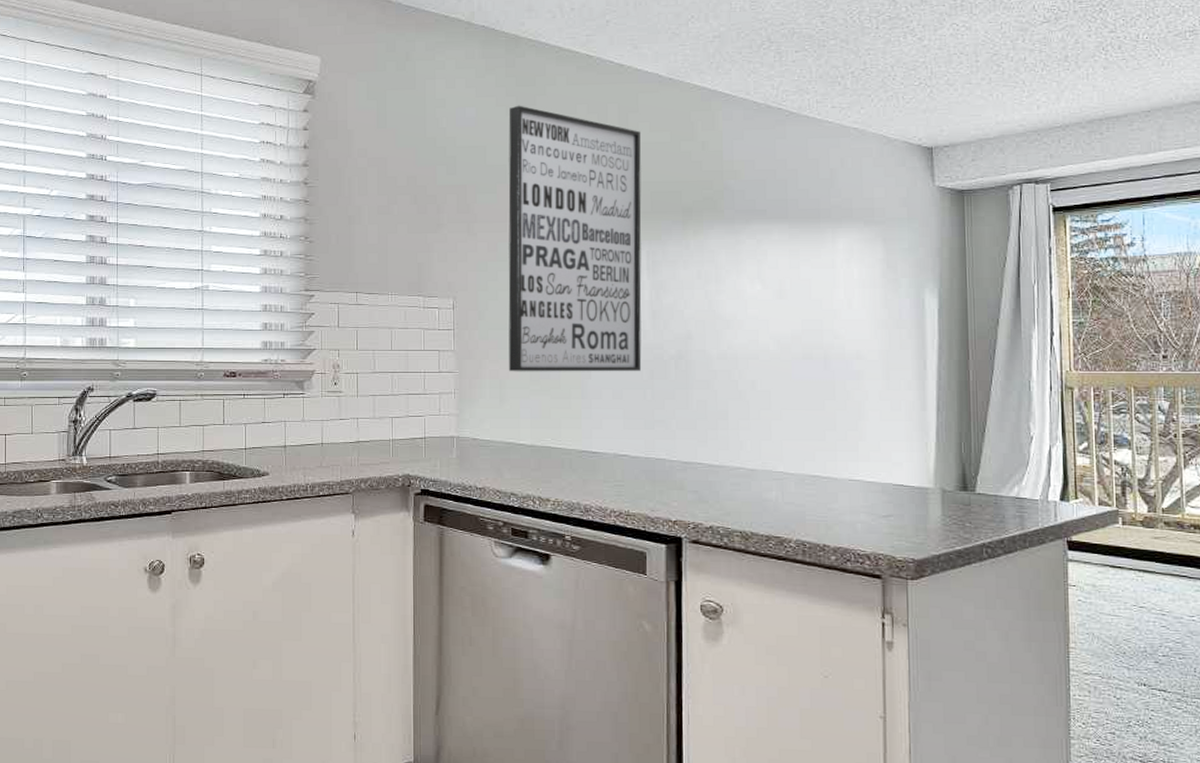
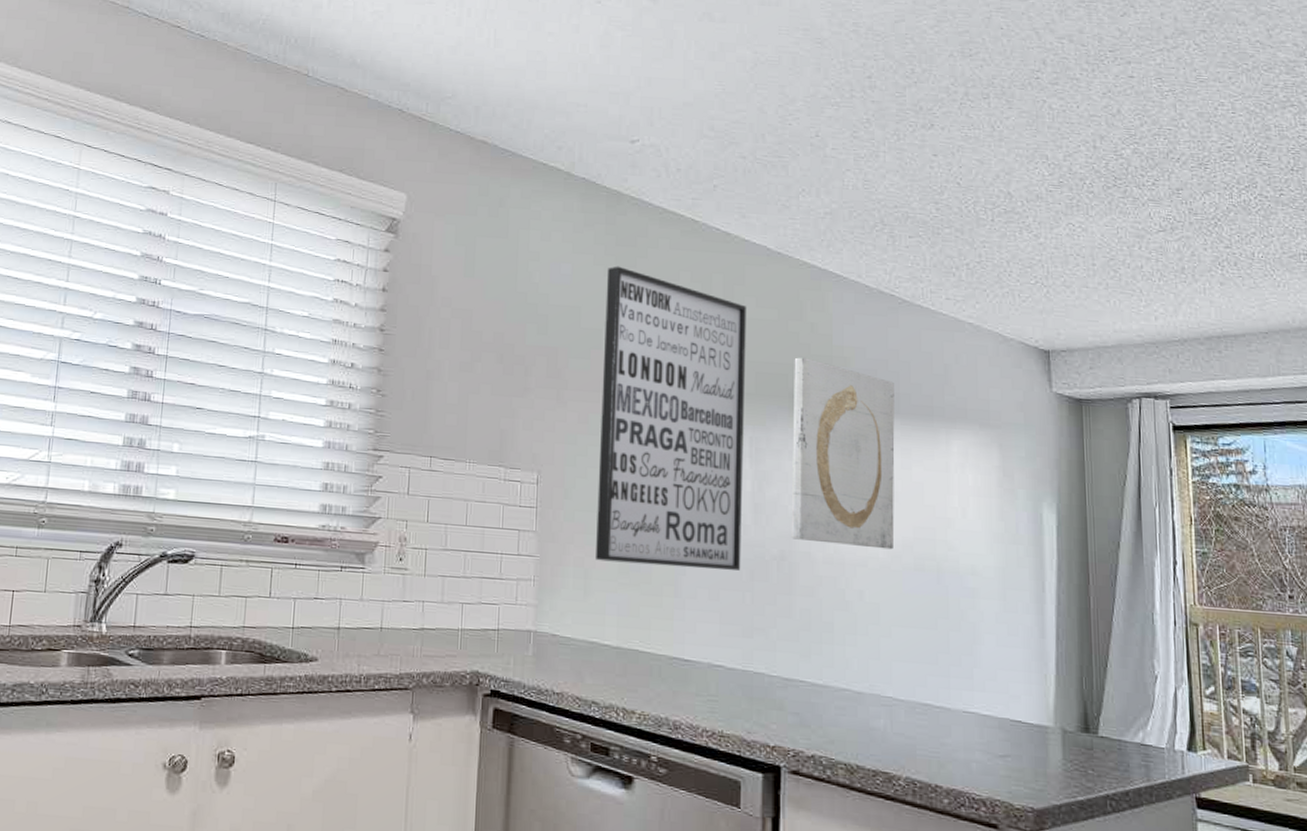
wall art: none [686,174,784,342] -> present [791,357,895,550]

